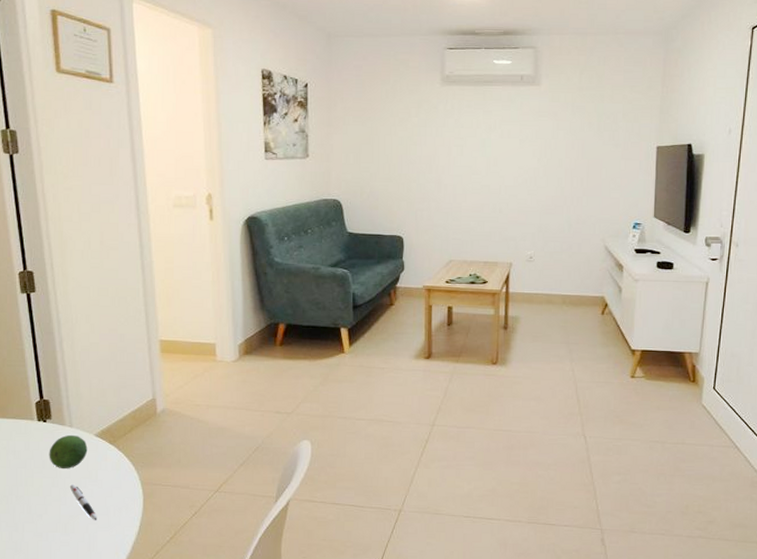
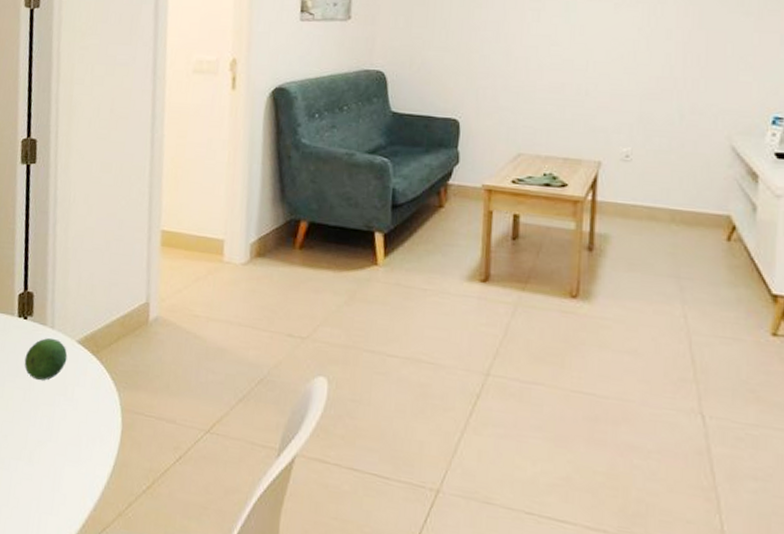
pen: present [69,484,97,520] -> none [41,401,67,451]

